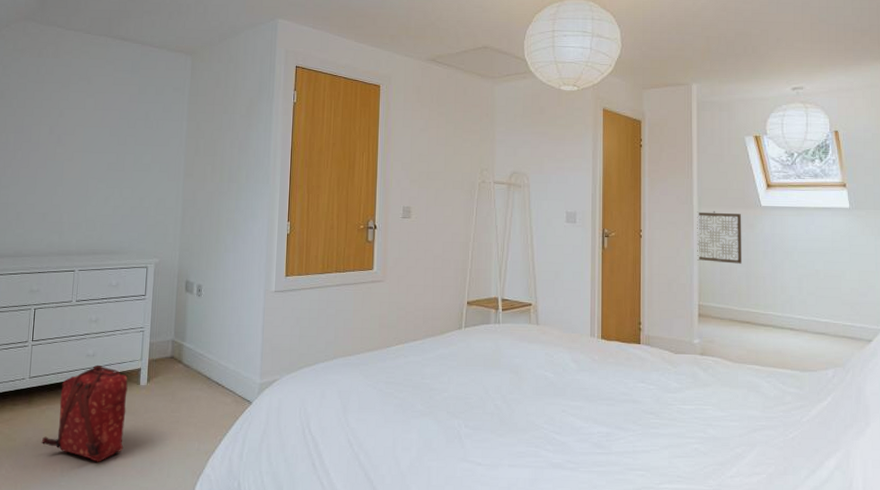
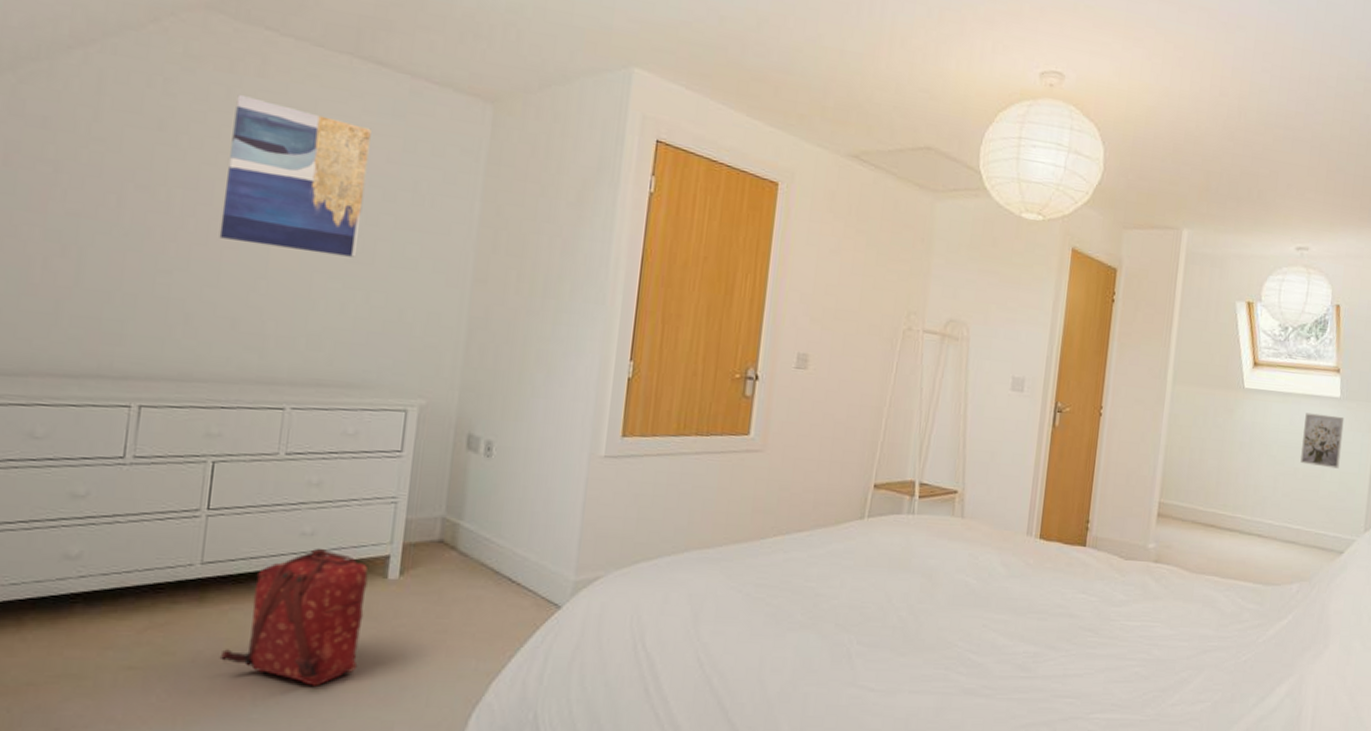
wall art: none [35,71,120,167] -> present [219,95,371,257]
wall art: present [697,211,742,264] -> none [1164,389,1220,456]
wall art: none [819,223,857,268] -> present [1300,412,1345,469]

